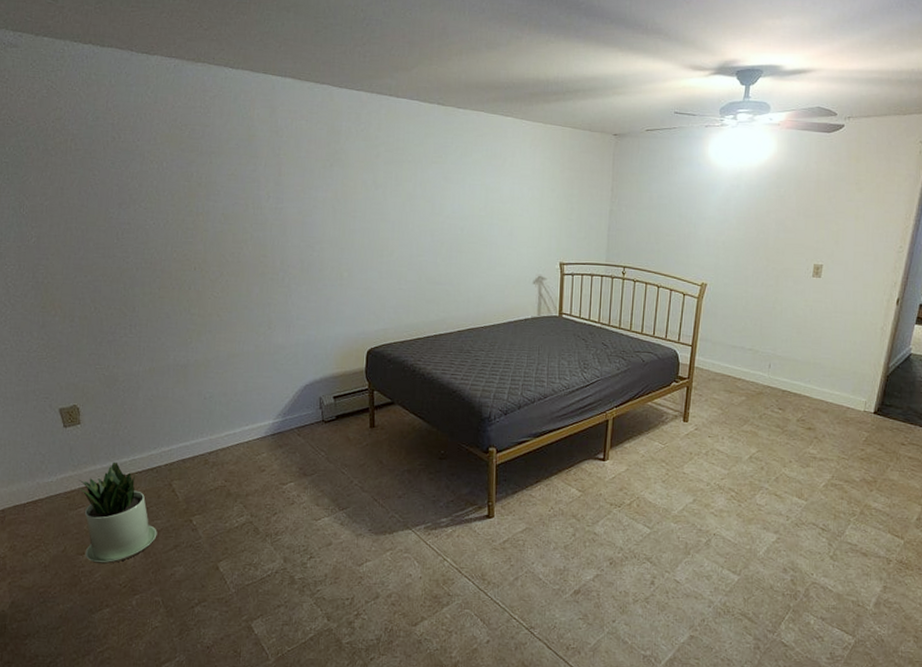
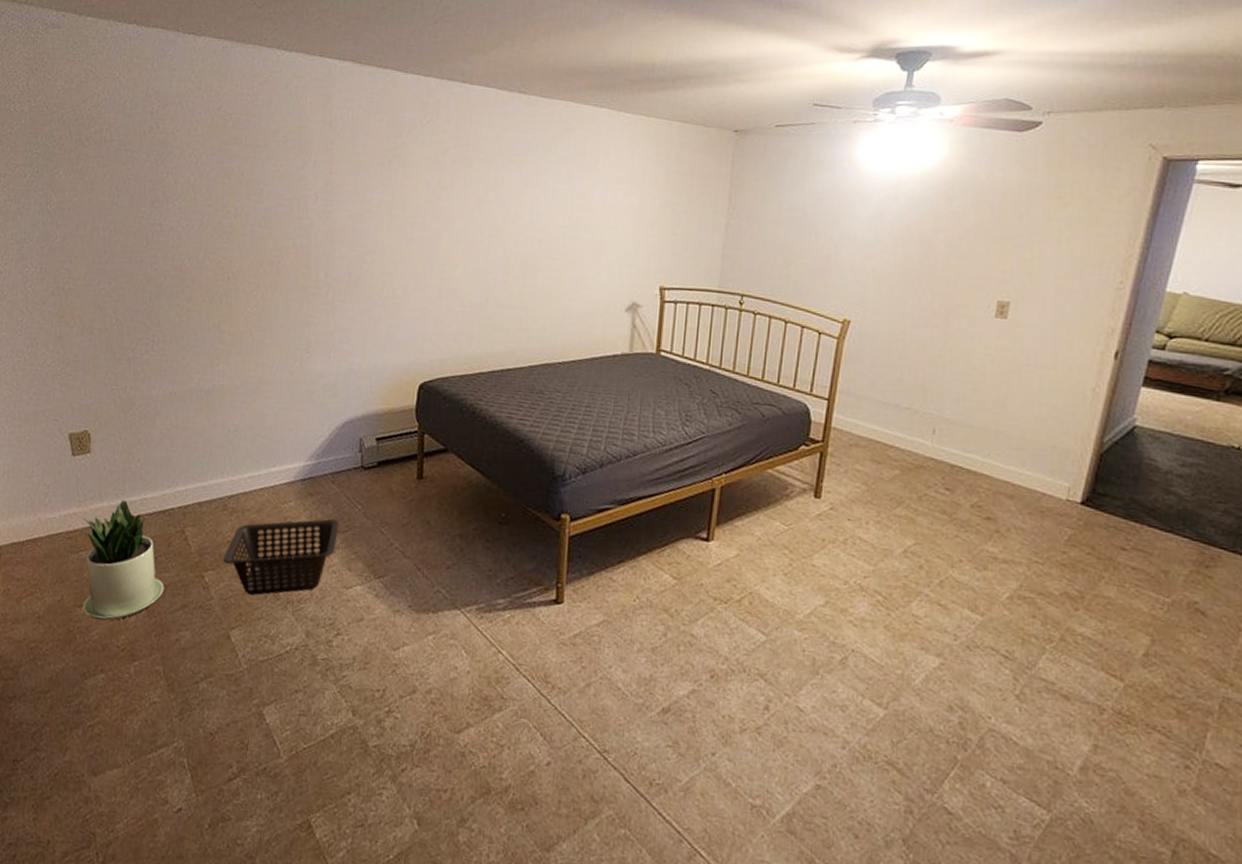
laundry basket: none [208,465,306,532] -> present [223,519,339,596]

